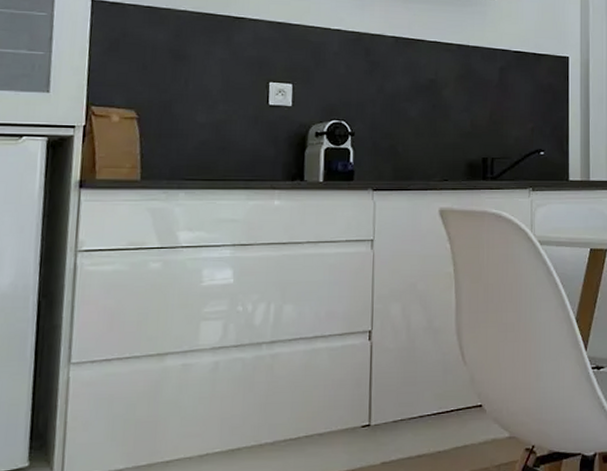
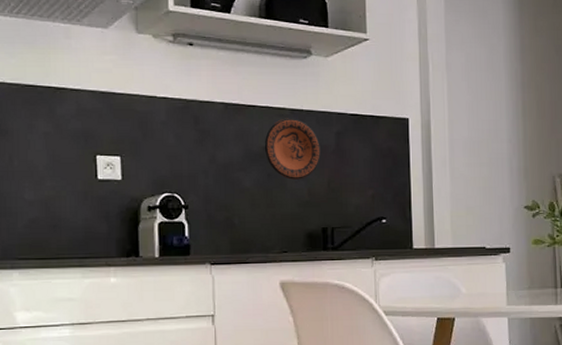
decorative plate: none [430,53,484,111] -> present [264,118,320,180]

